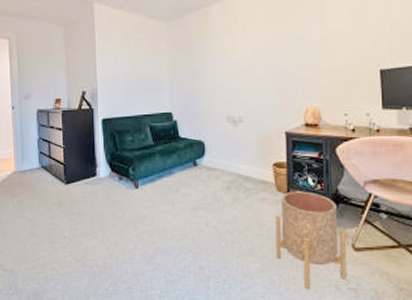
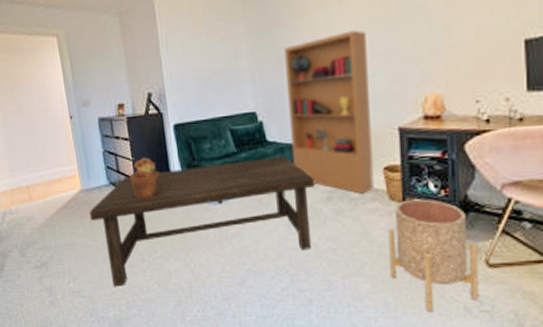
coffee table: none [19,150,217,261] -> present [89,156,315,287]
decorative container: none [60,145,86,183] -> present [130,157,160,200]
bookcase: none [198,53,265,185] -> present [284,30,374,194]

